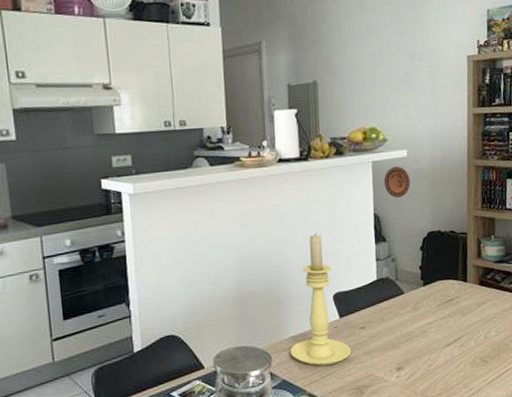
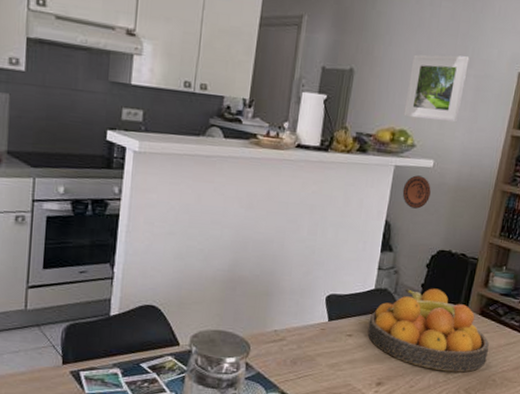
candle holder: present [290,233,352,366] -> none [270,229,334,367]
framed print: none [368,51,421,115] -> present [403,54,470,123]
fruit bowl: none [377,268,495,346] -> present [367,288,489,372]

